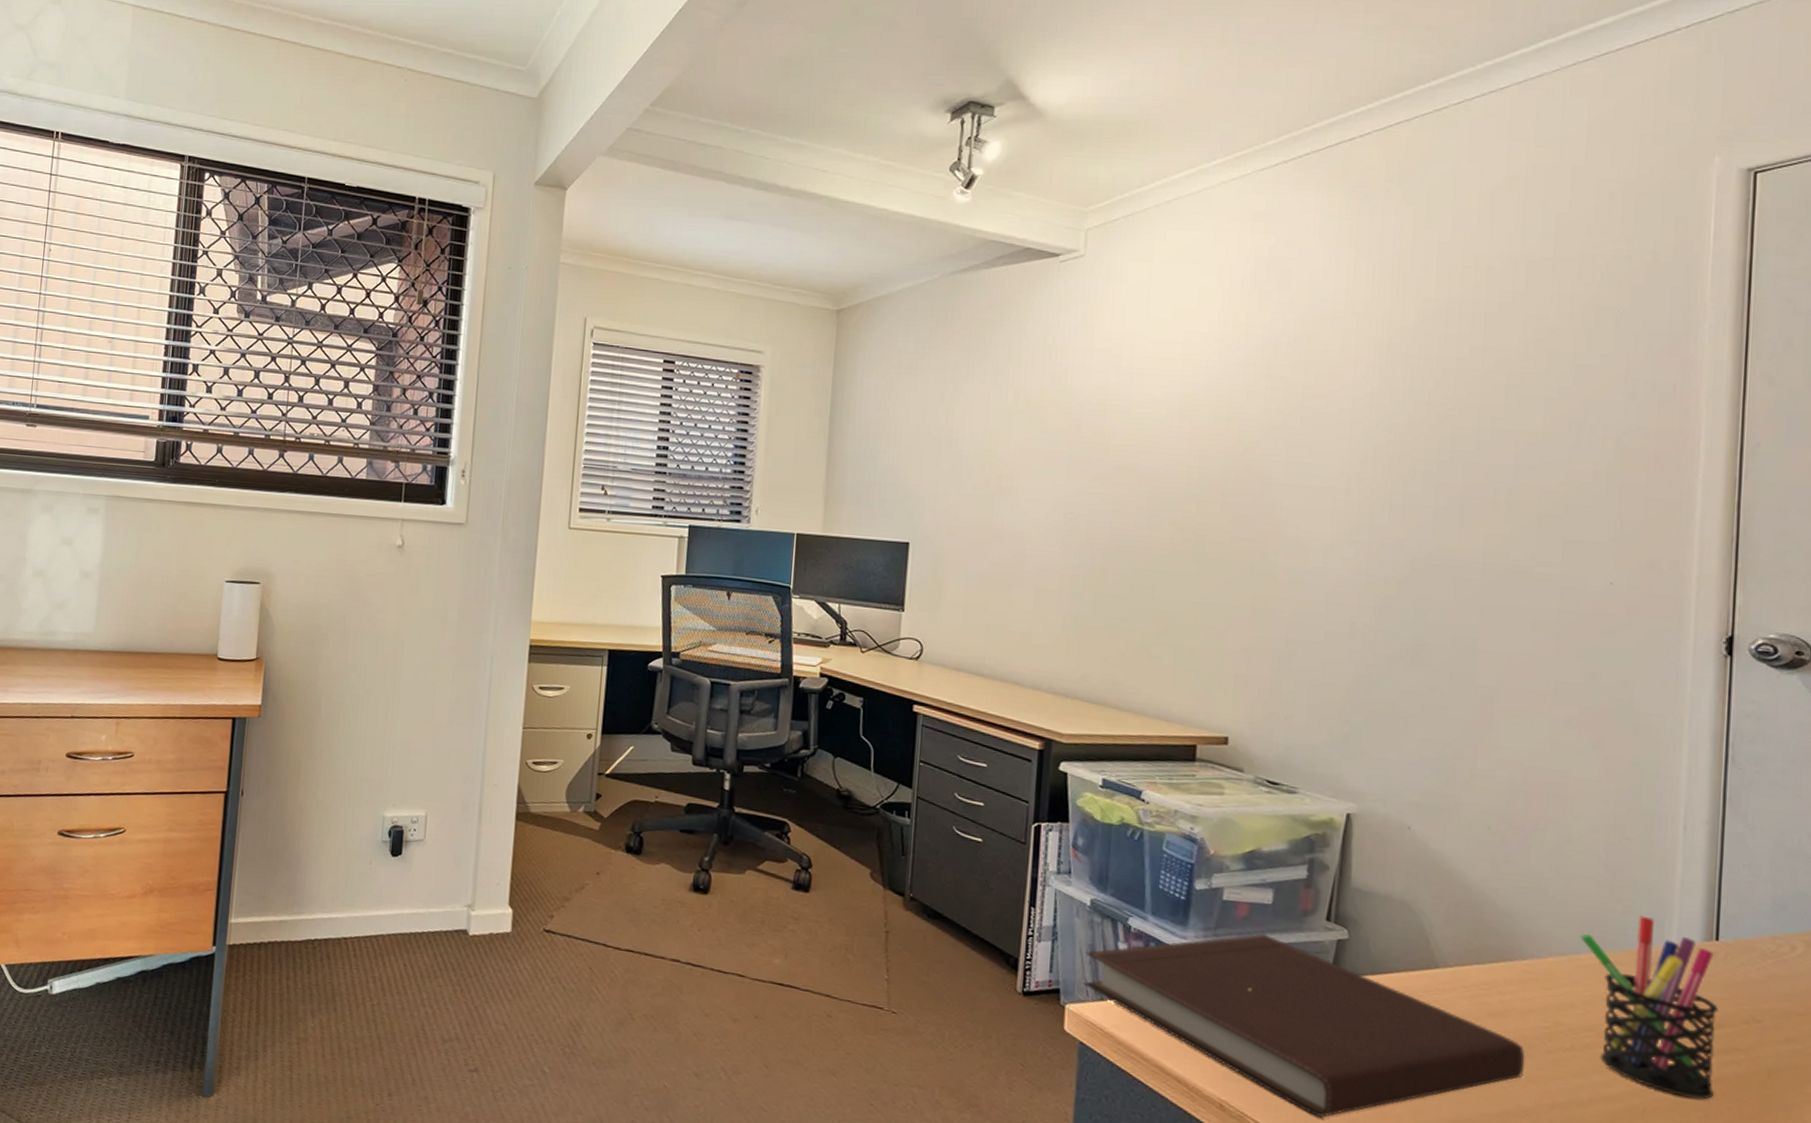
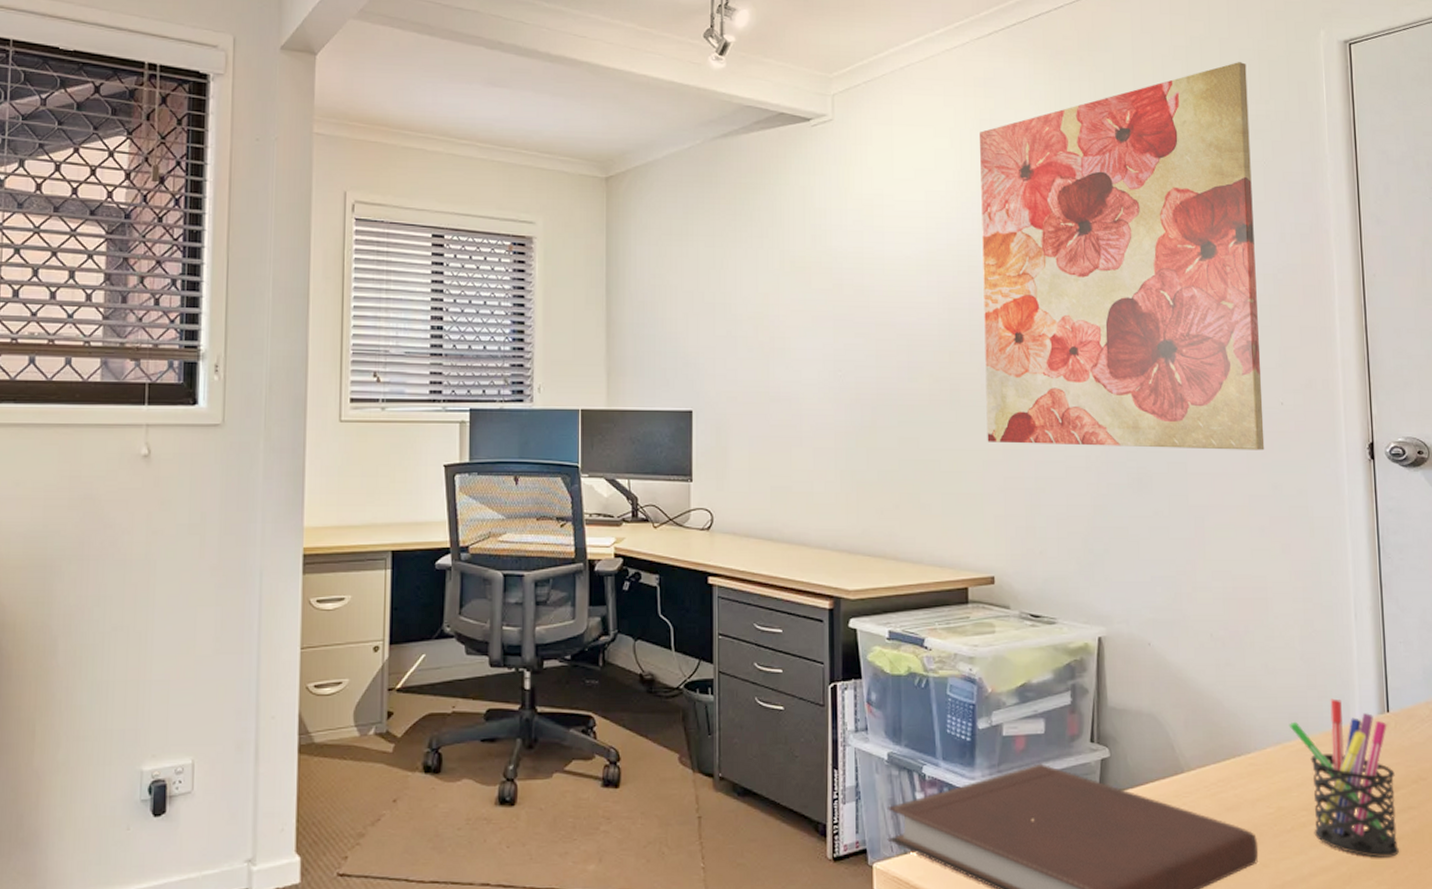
wall art: none [1233,194,1606,634] -> present [980,62,1265,451]

